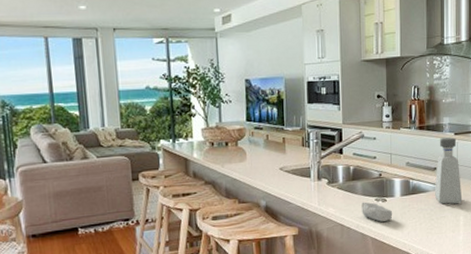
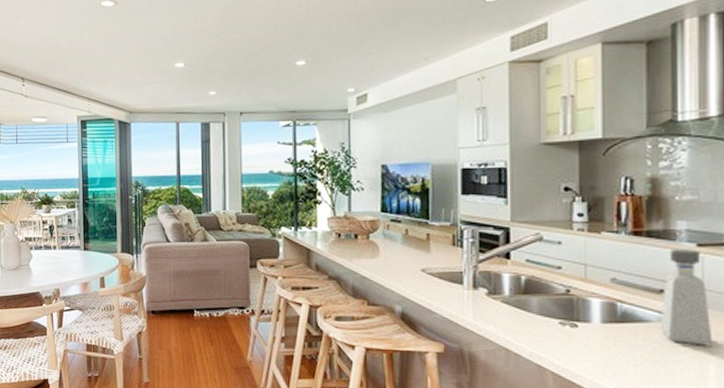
soap bar: present [361,202,393,222] -> none [537,323,588,354]

